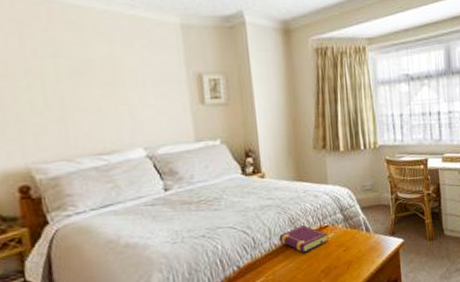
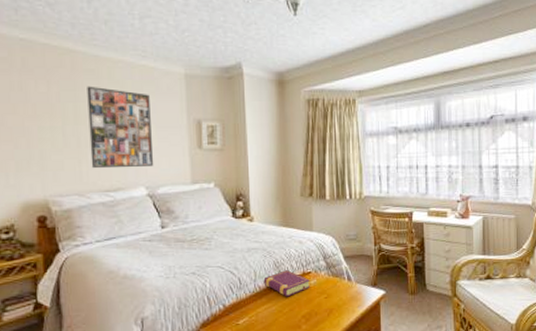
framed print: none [68,39,152,131] -> present [87,86,154,169]

